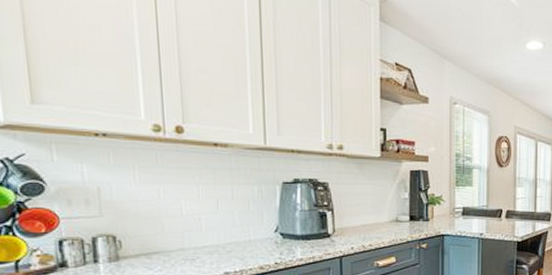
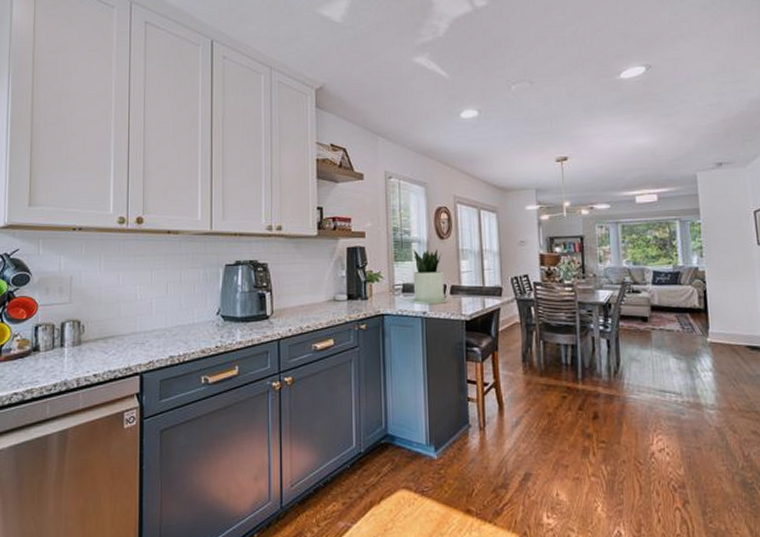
planter: none [470,176,503,227] -> present [411,249,448,305]

